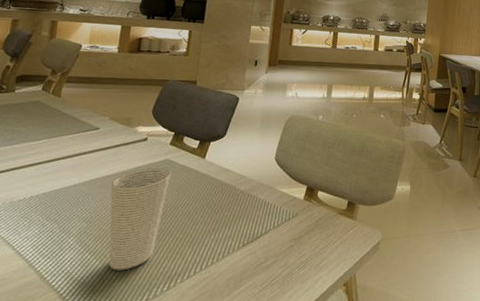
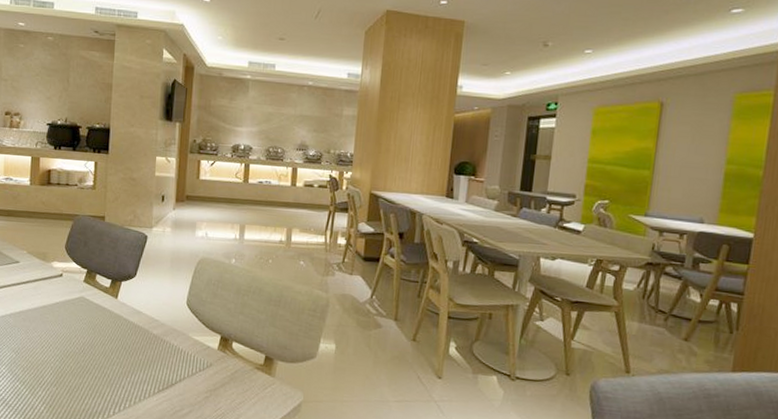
cup: present [109,168,171,271] -> none [34,304,86,403]

